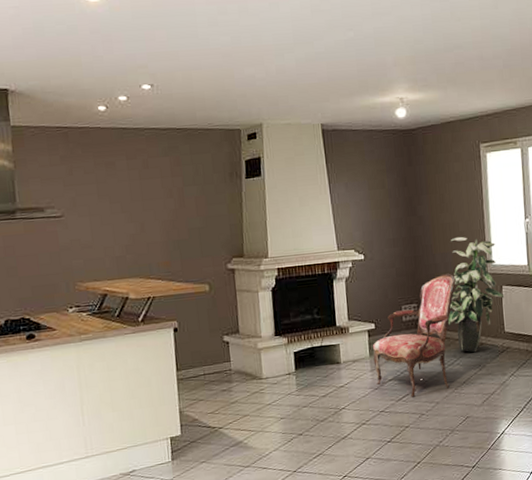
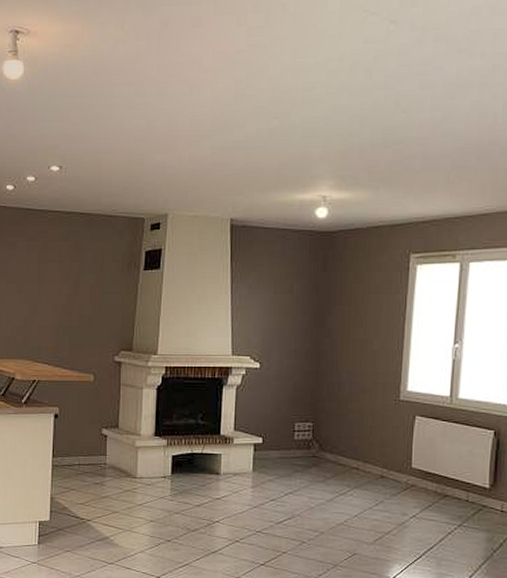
armchair: present [373,273,456,397] -> none [256,394,361,522]
indoor plant: present [448,236,505,353] -> none [345,355,417,485]

